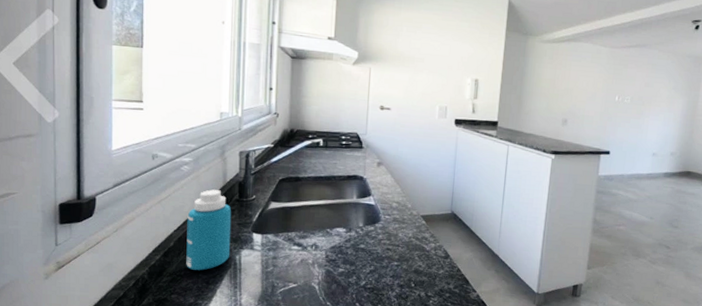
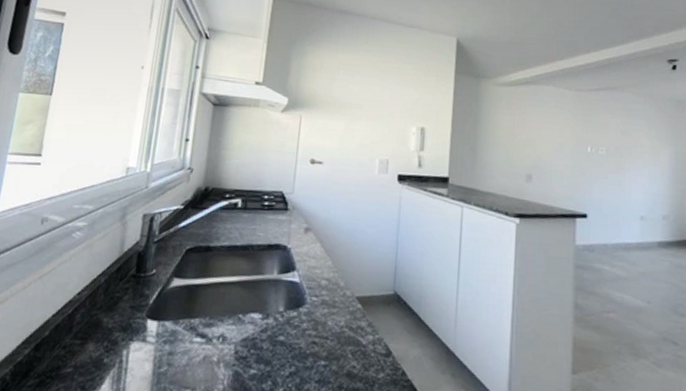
bottle: present [186,189,232,271] -> none [60,262,125,371]

